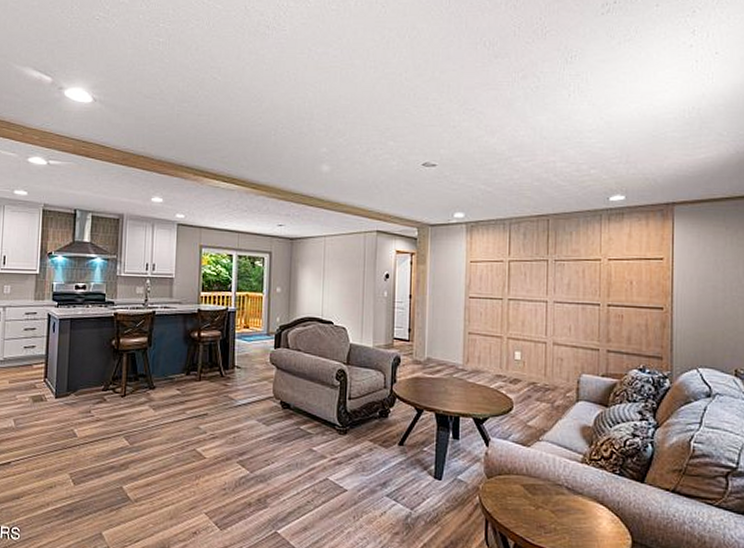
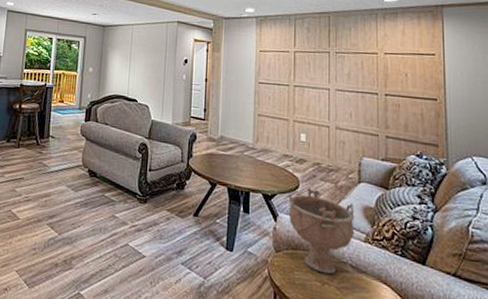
decorative bowl: none [501,408,572,498] -> present [288,187,355,275]

